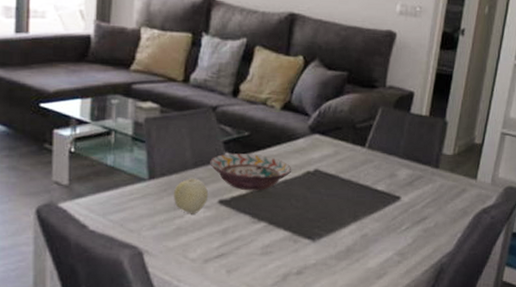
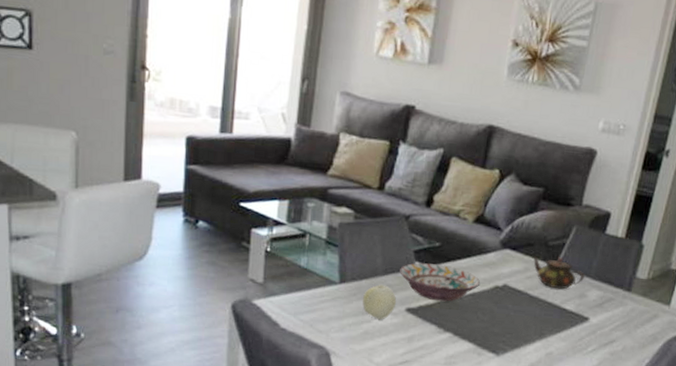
teapot: none [342,139,394,171] -> present [533,256,585,290]

